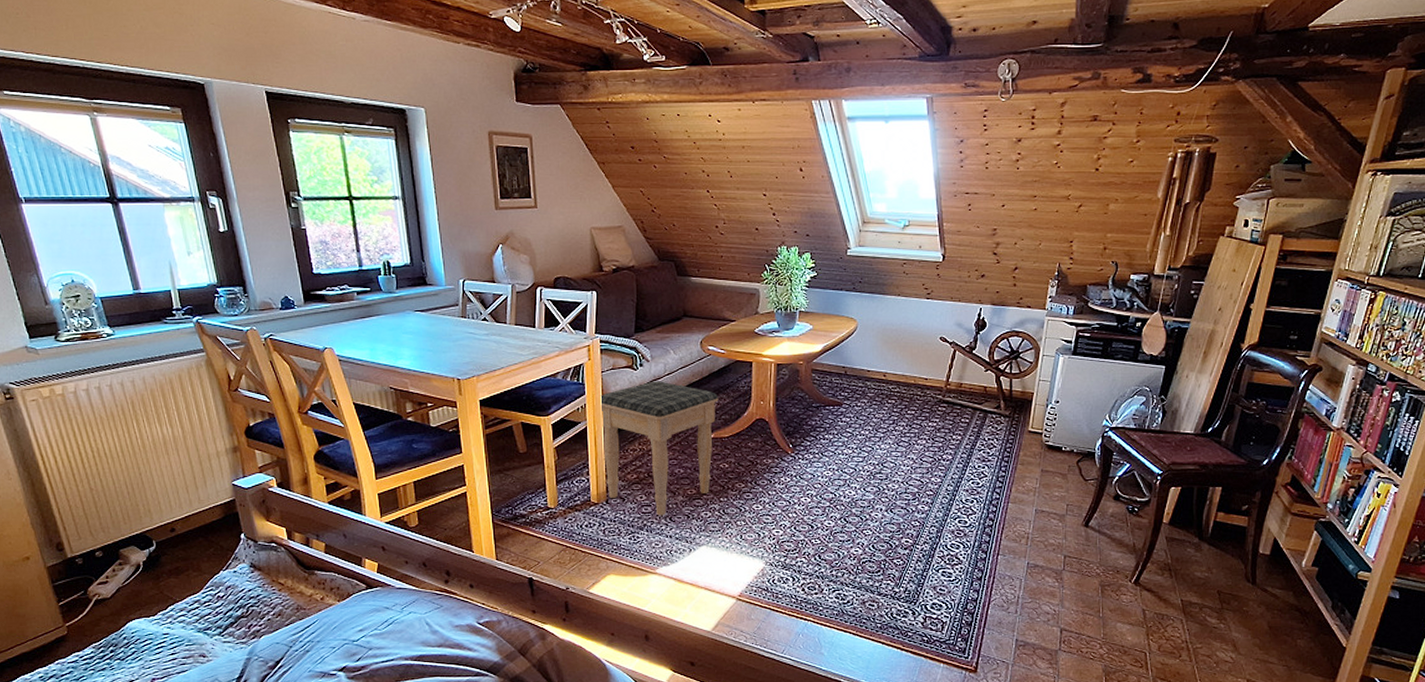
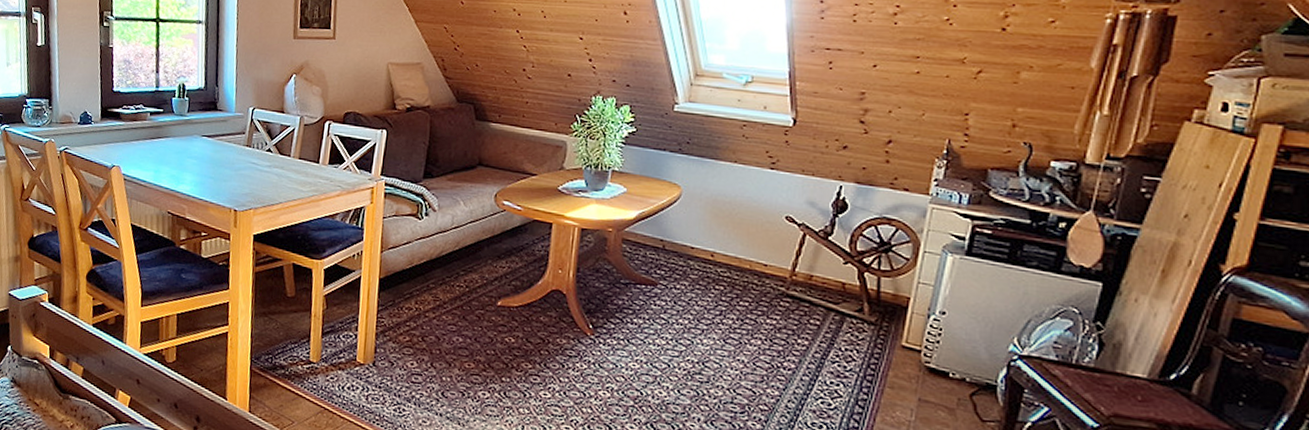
footstool: present [600,381,719,516] -> none [375,233,510,389]

